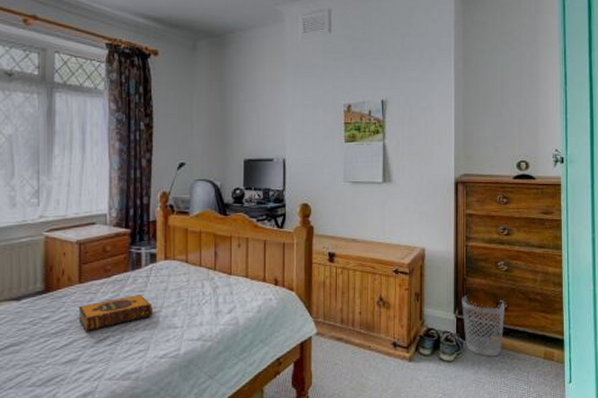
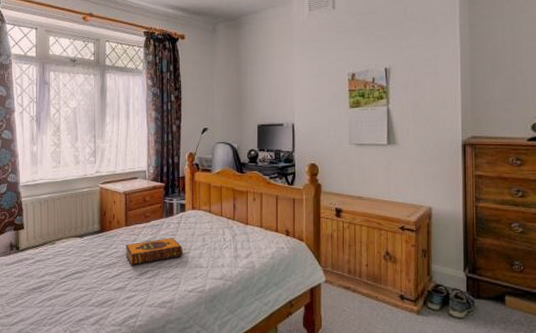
wastebasket: present [462,296,506,357] -> none [472,255,521,318]

